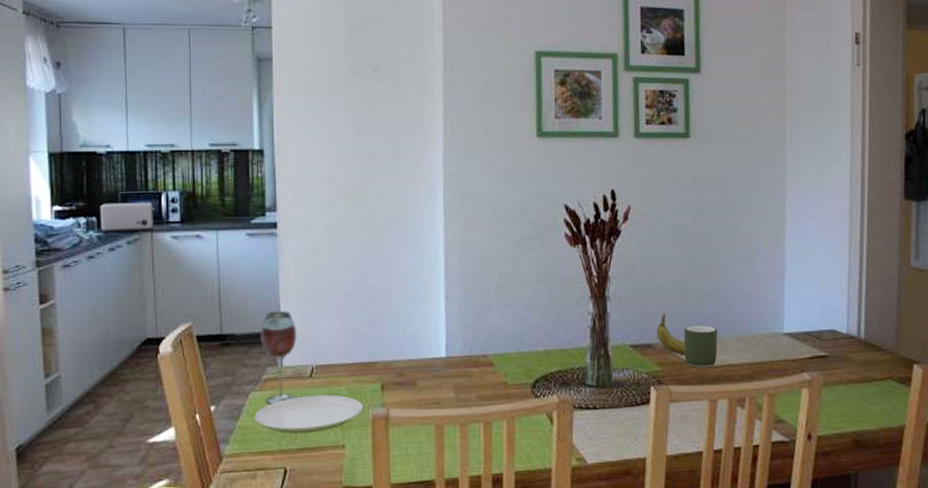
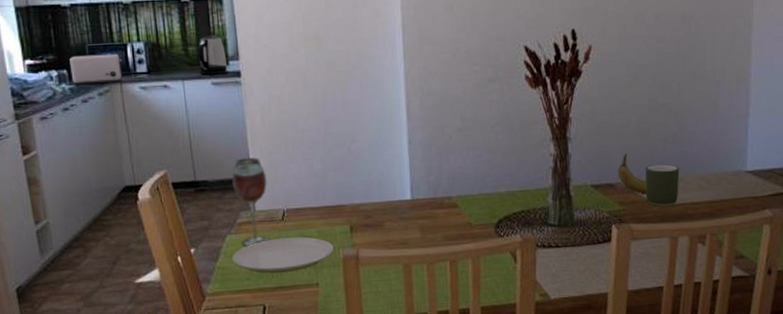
kettle: none [235,186,264,226] -> present [198,35,228,76]

